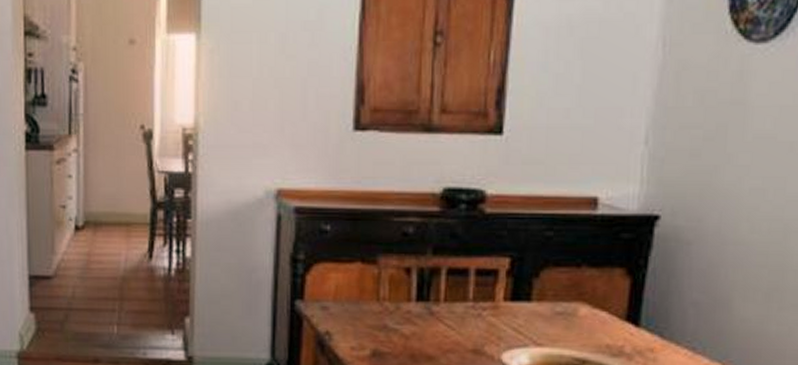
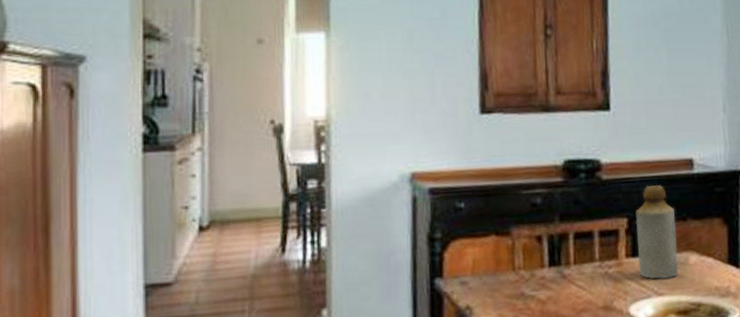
bottle: none [517,223,569,330] -> present [635,184,679,279]

